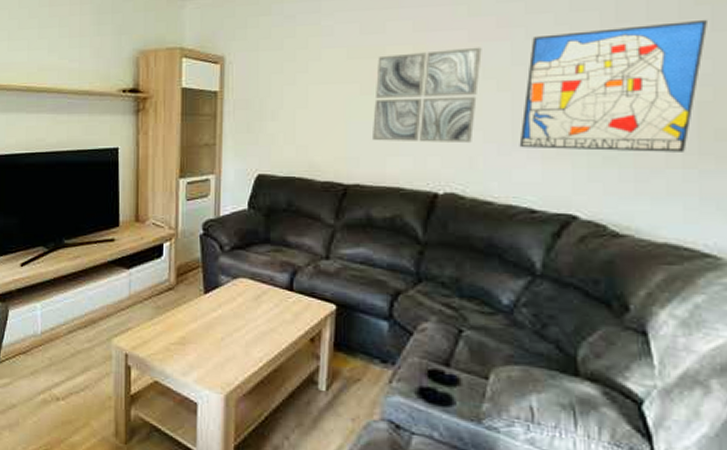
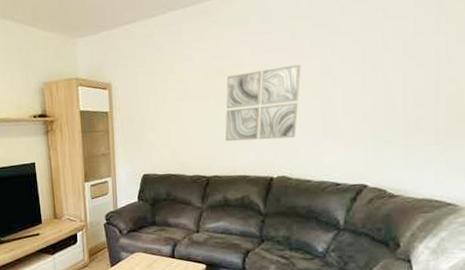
wall art: present [519,19,707,152] -> none [328,33,454,139]

